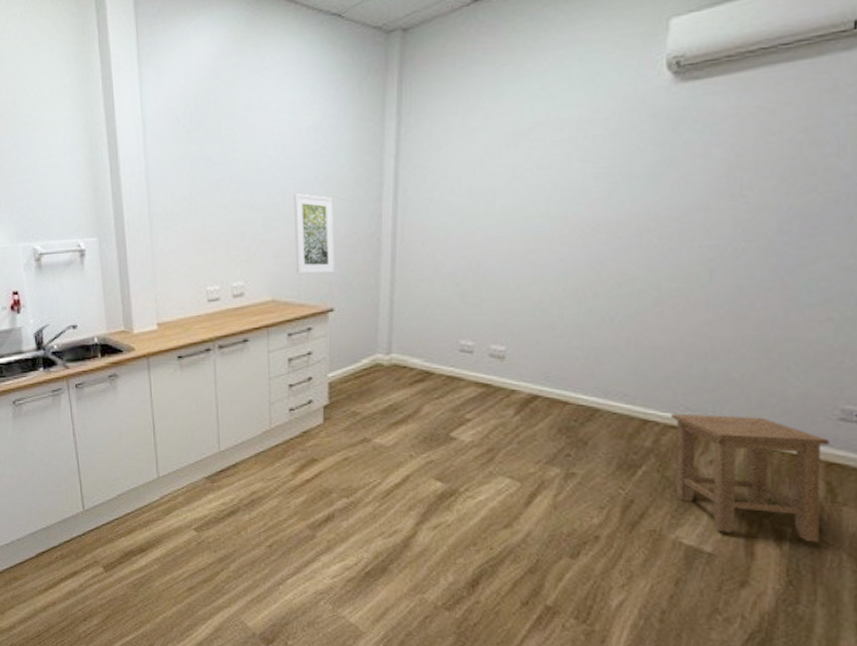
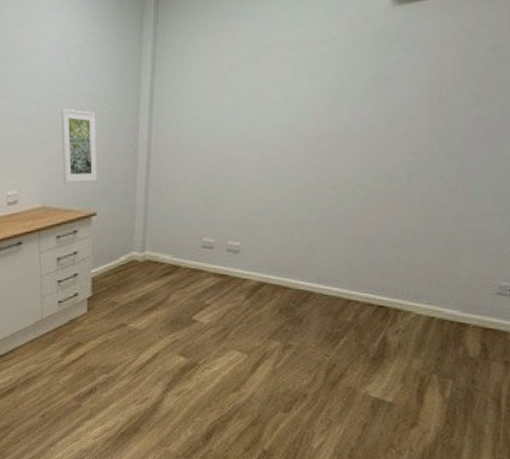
stool: present [671,413,830,543] -> none [368,293,488,391]

